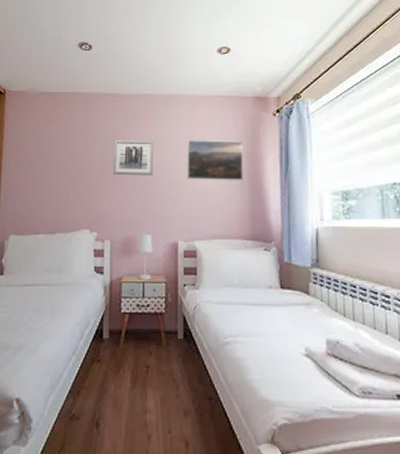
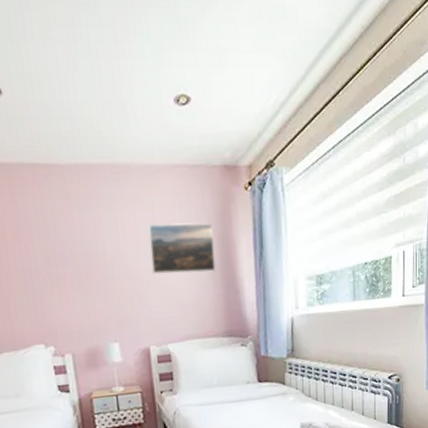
wall art: present [112,140,154,176] -> none [56,227,112,275]

